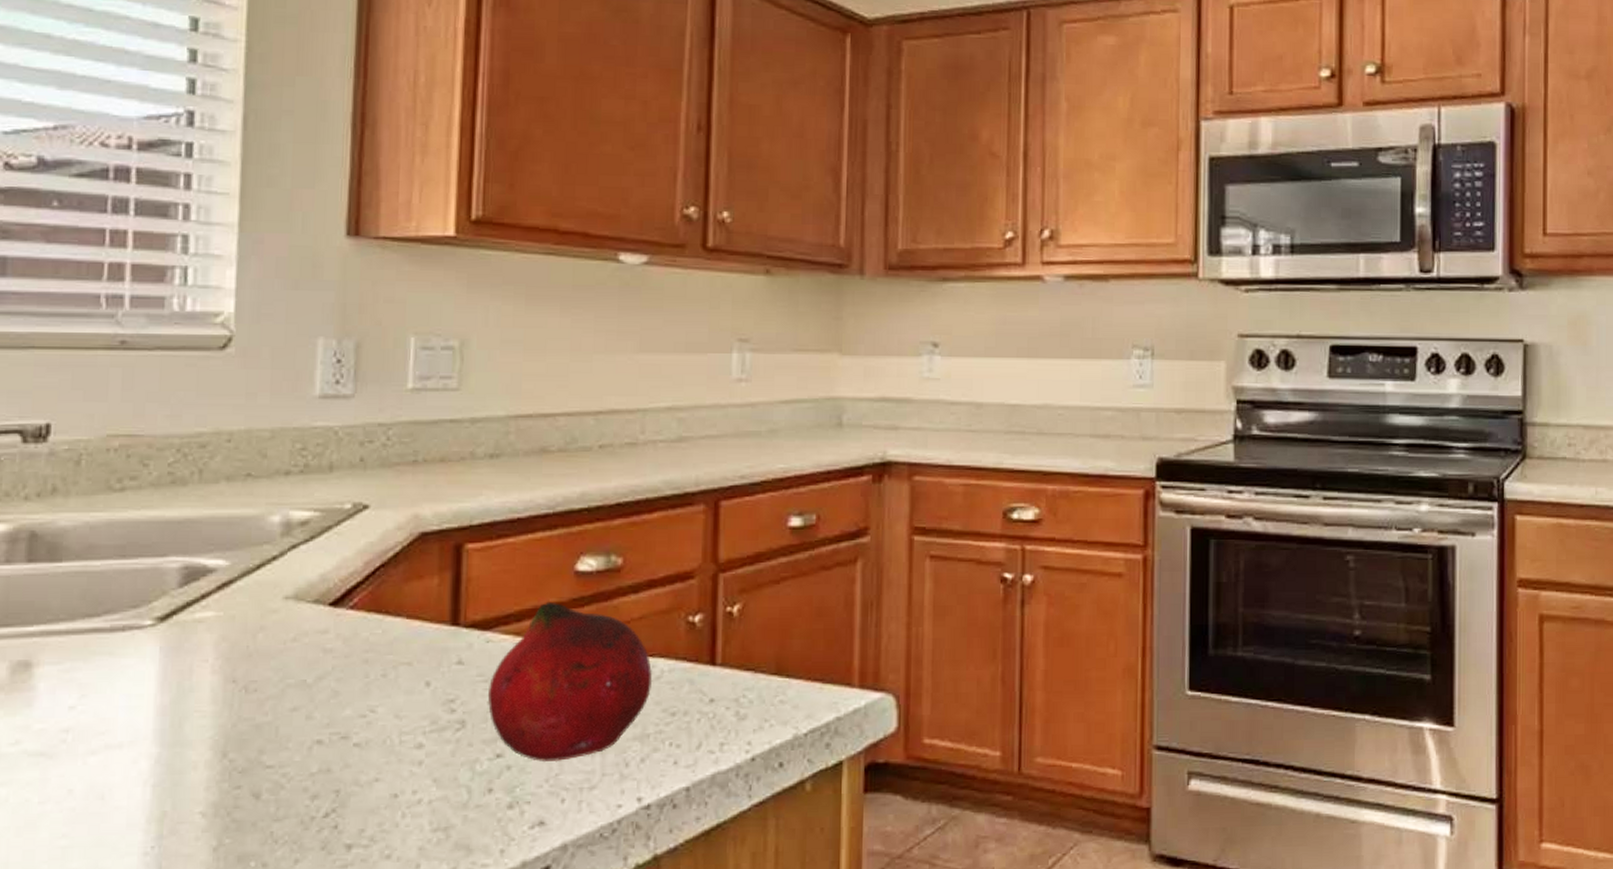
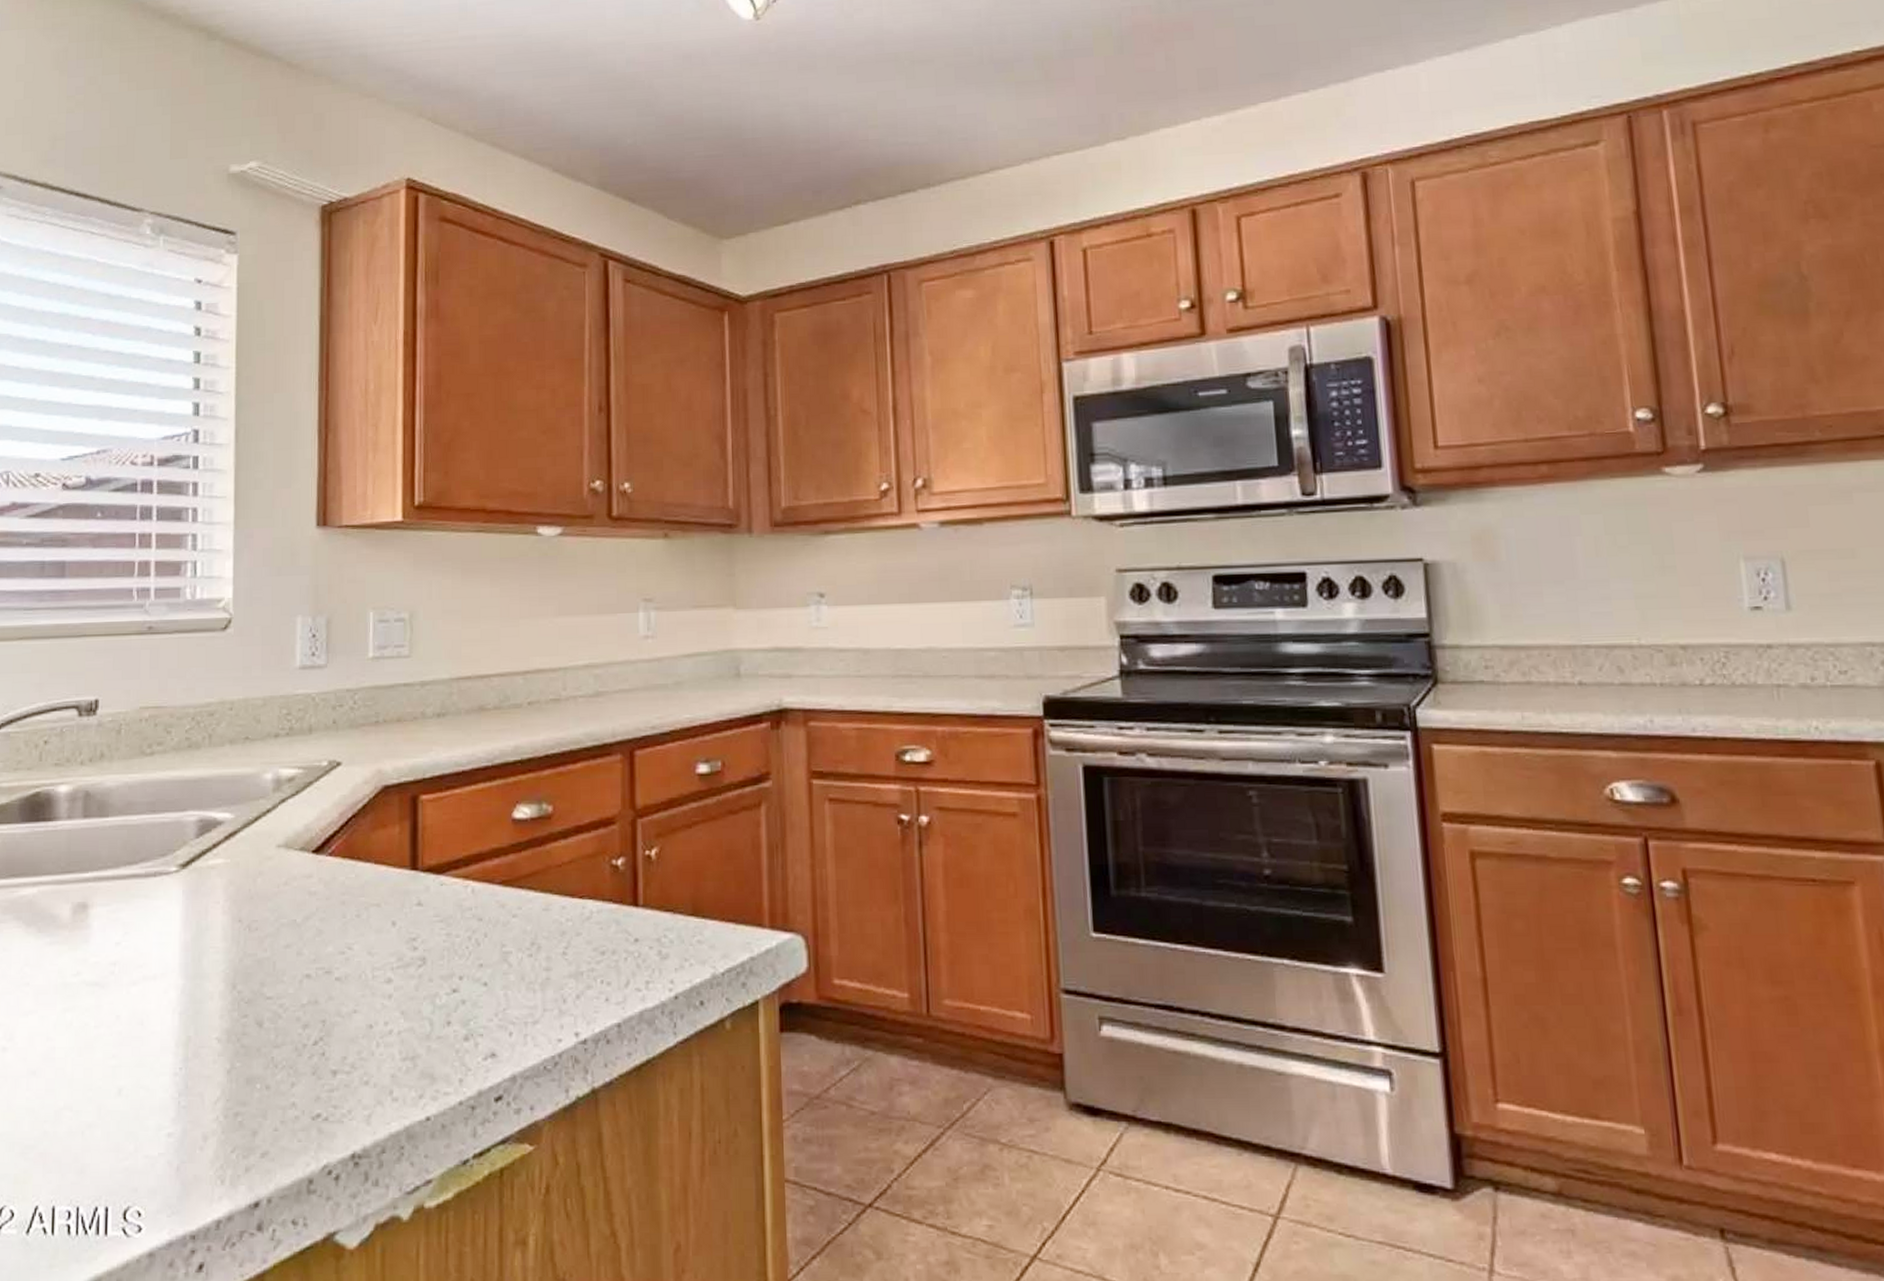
fruit: present [488,601,653,761] -> none [444,847,584,996]

